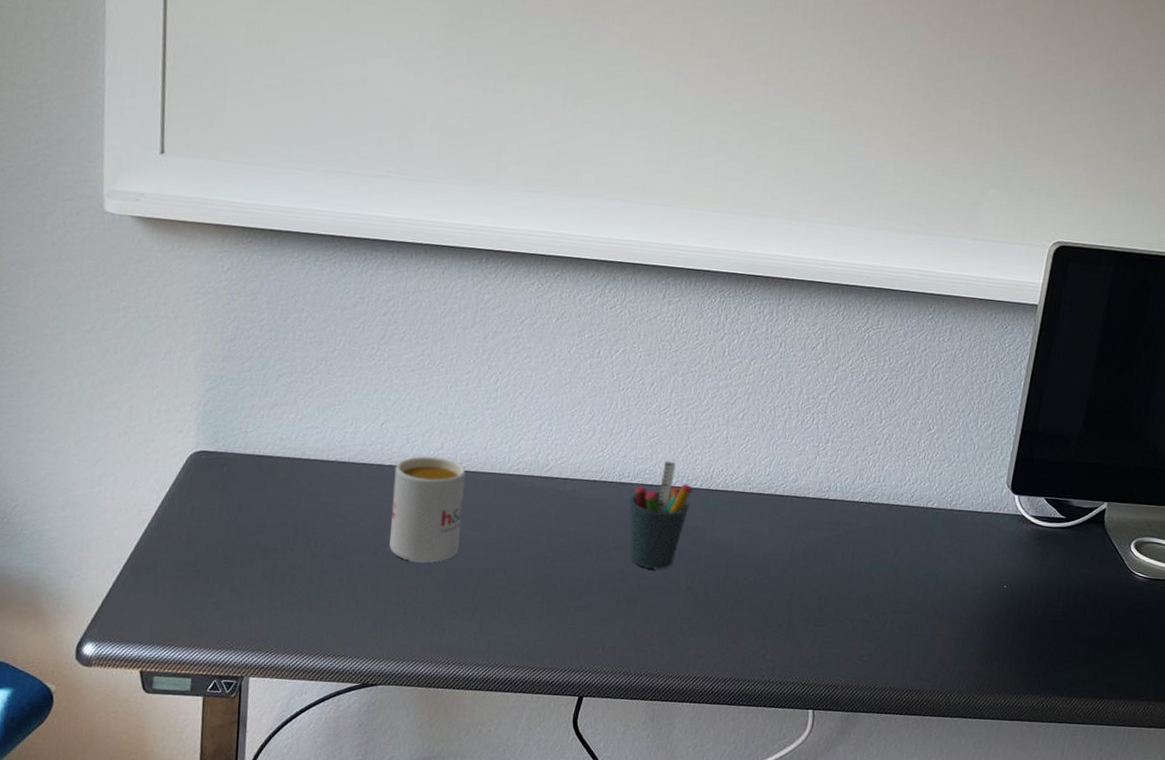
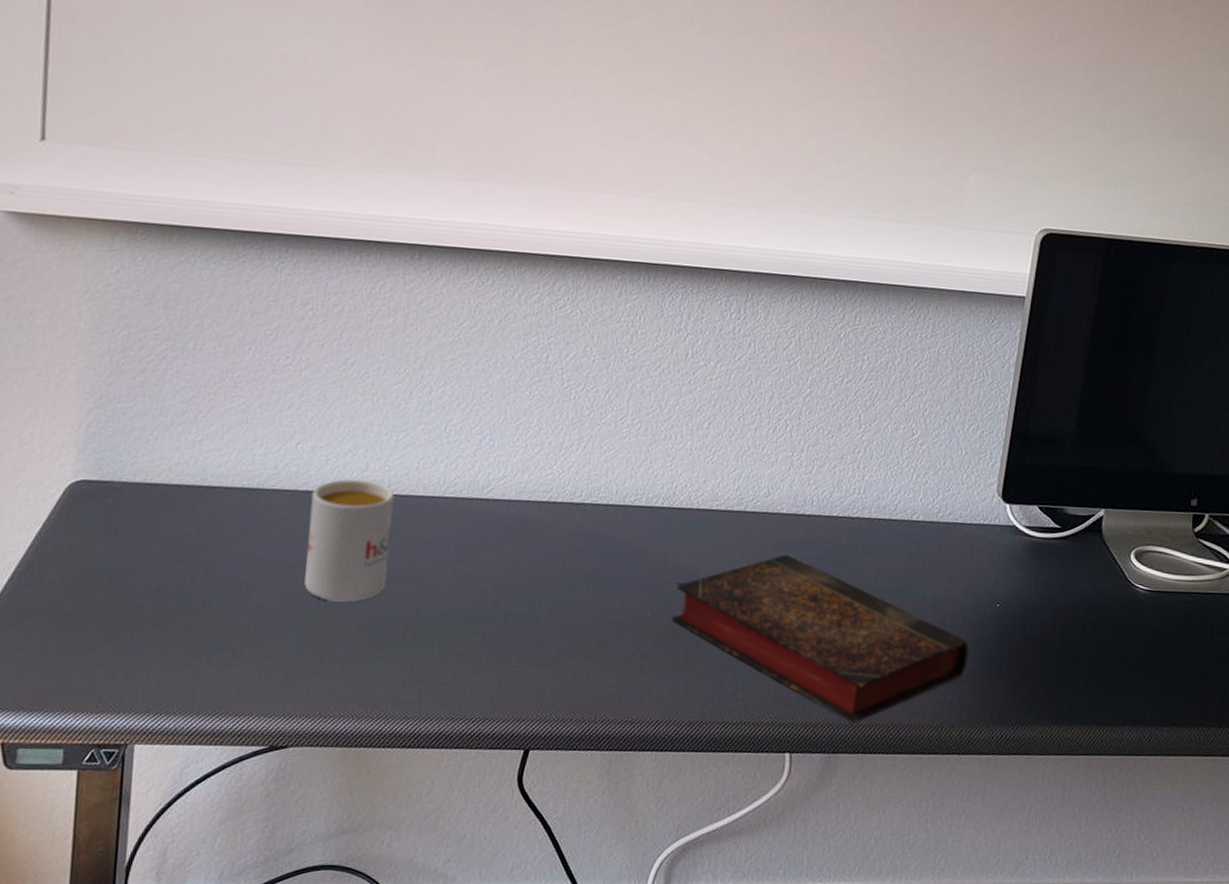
pen holder: present [629,460,693,569] -> none [581,476,654,600]
book: none [709,534,978,687] -> present [672,554,969,724]

